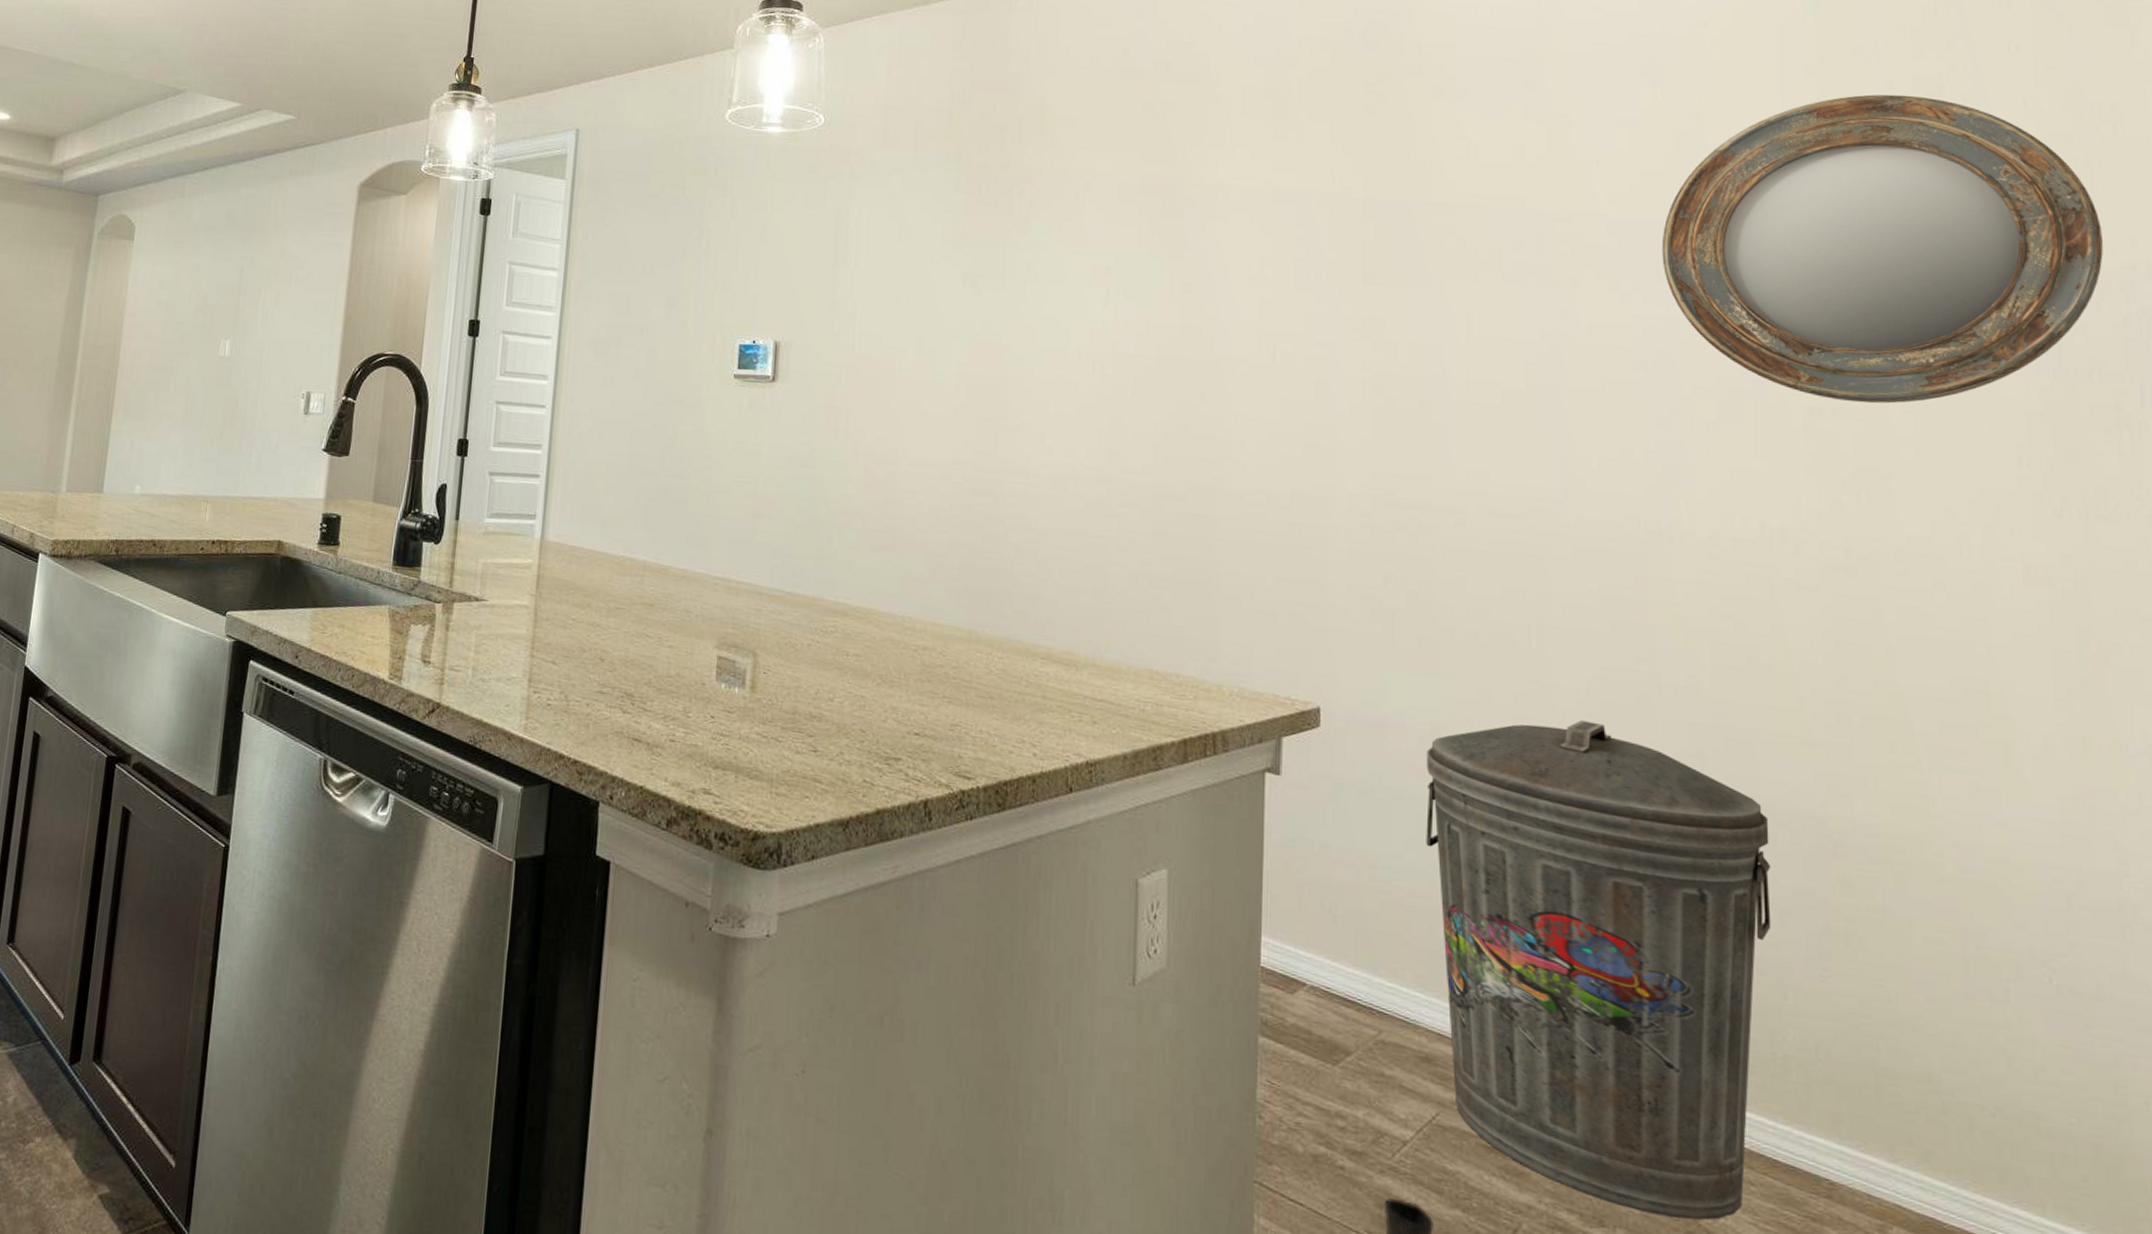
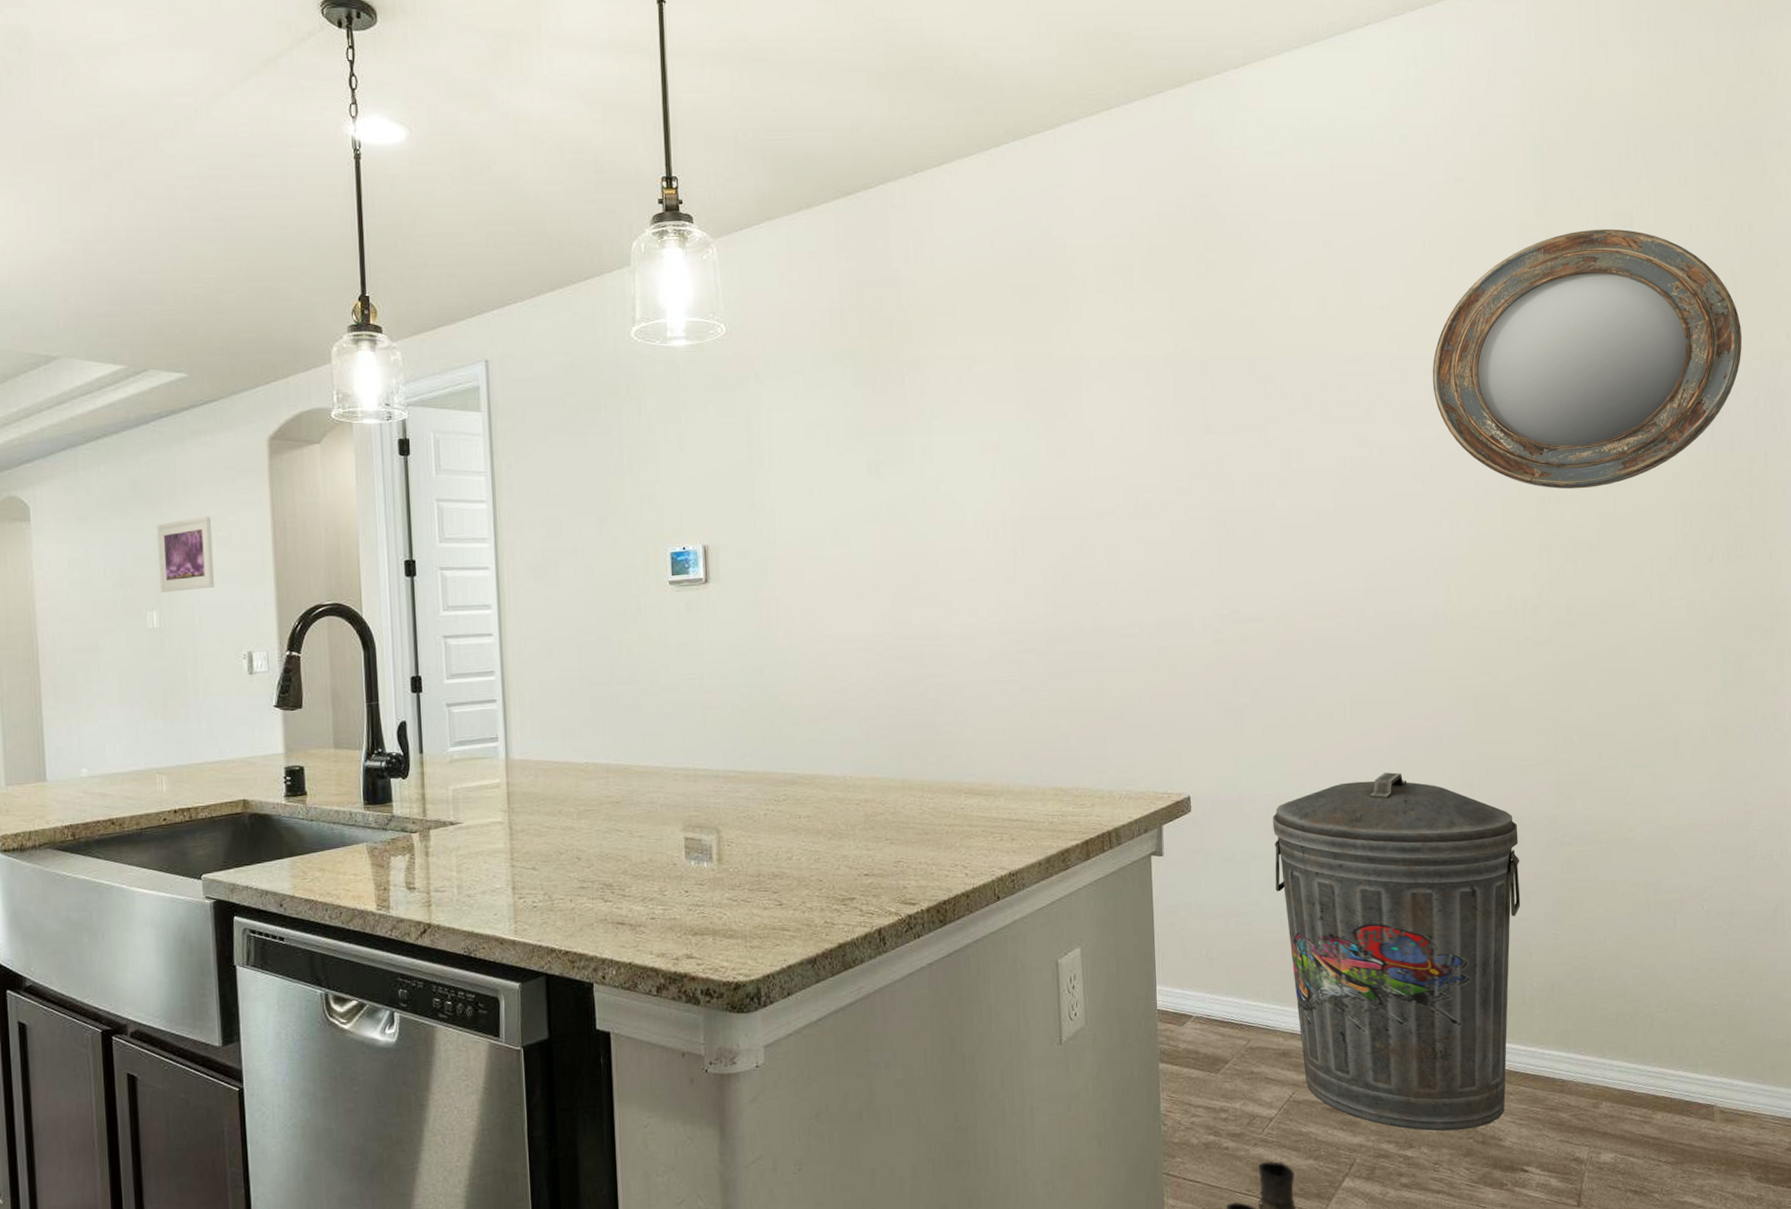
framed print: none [236,253,295,324] -> present [157,515,215,592]

